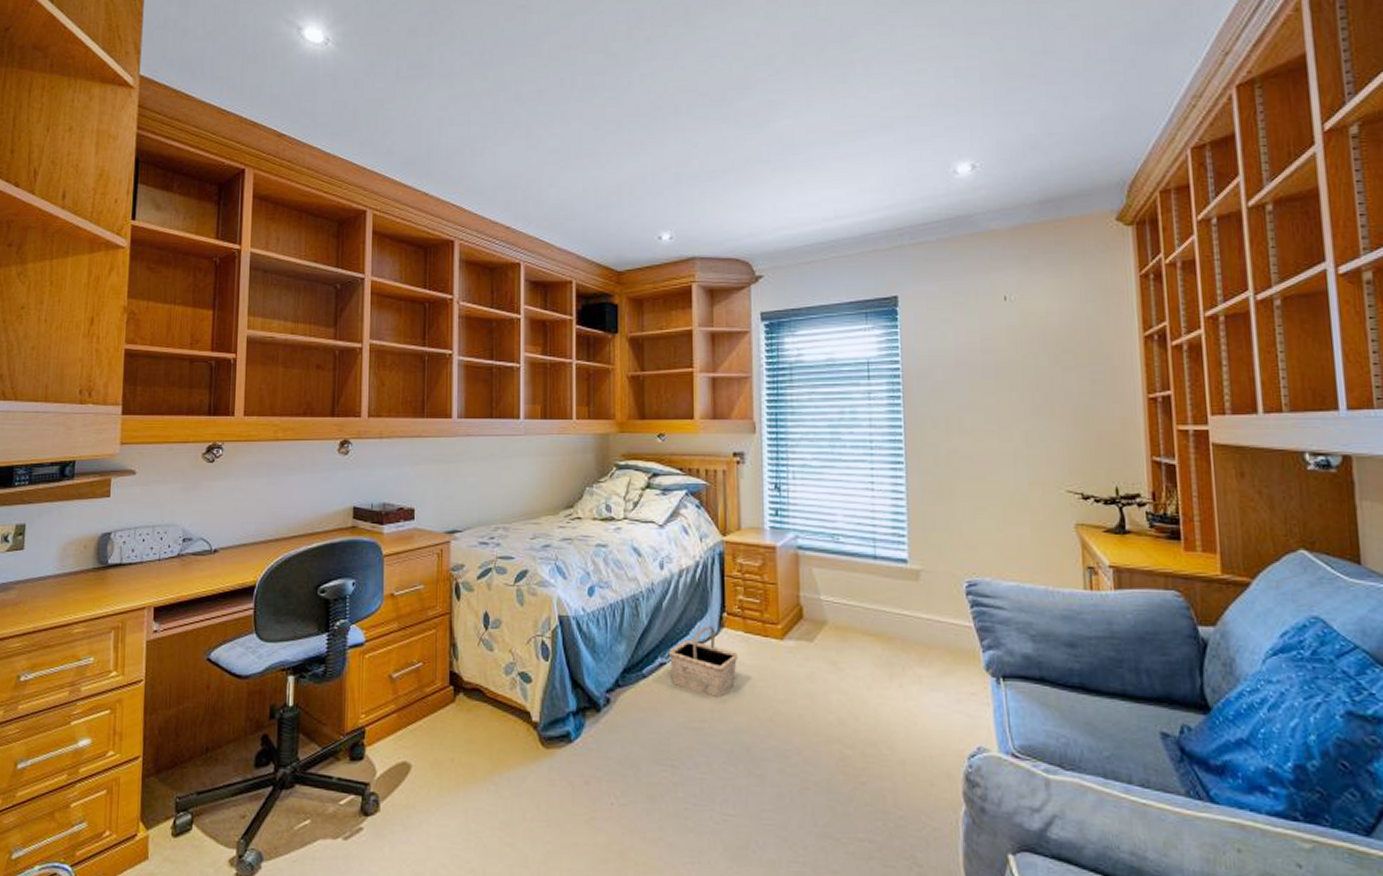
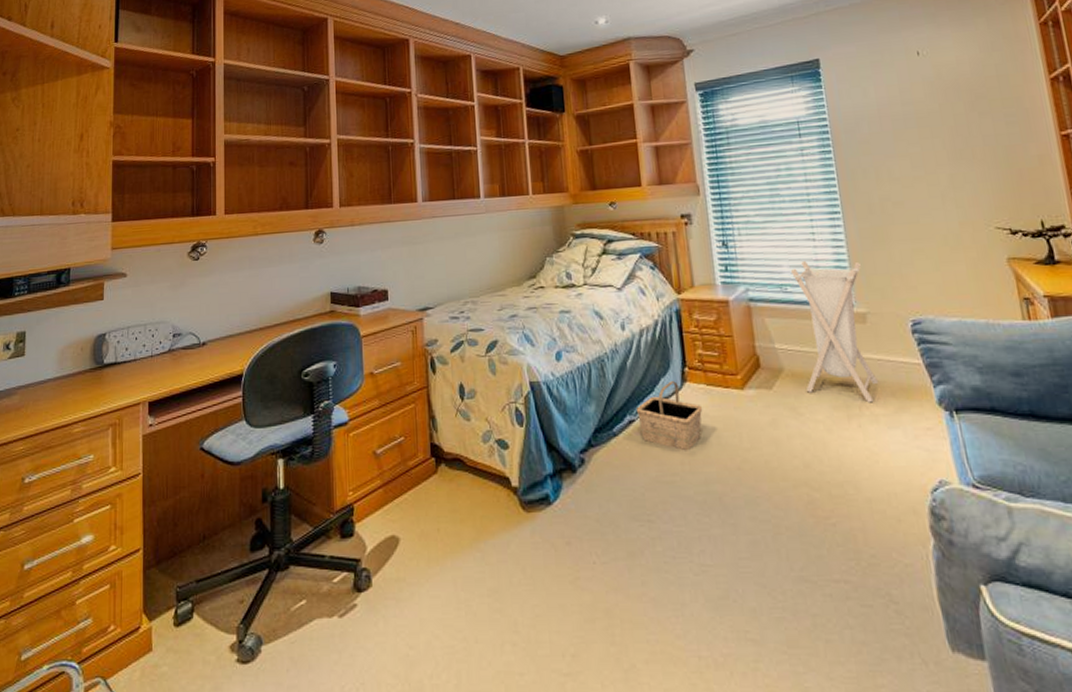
laundry hamper: none [844,510,926,663] -> present [790,260,879,403]

